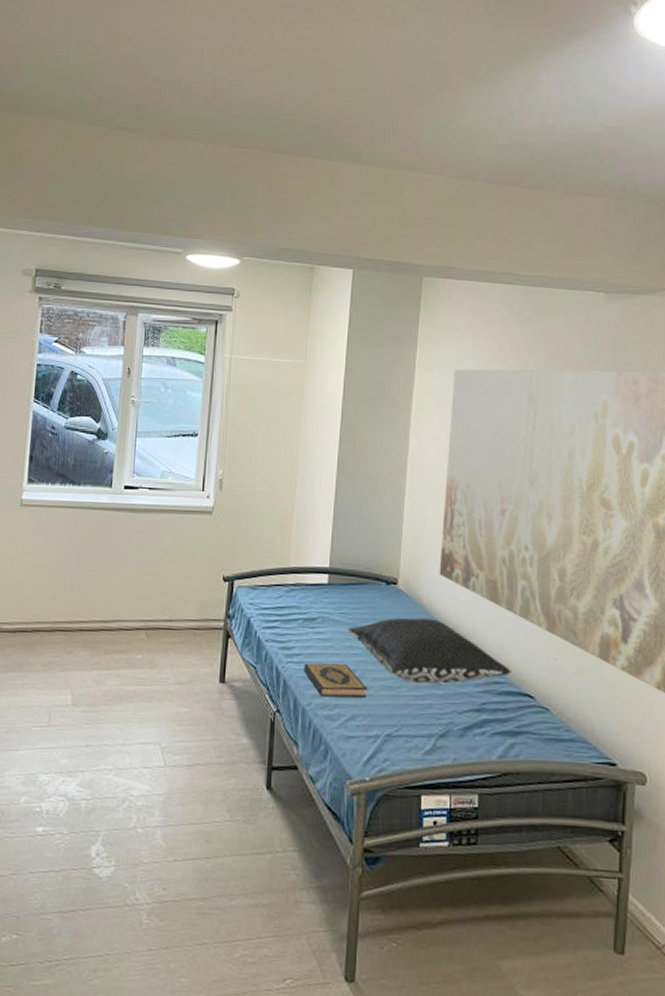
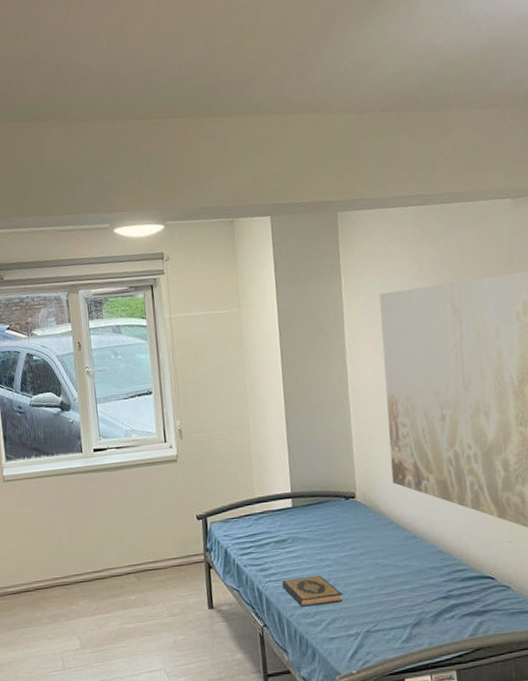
pillow: present [347,617,511,685] -> none [316,523,471,583]

